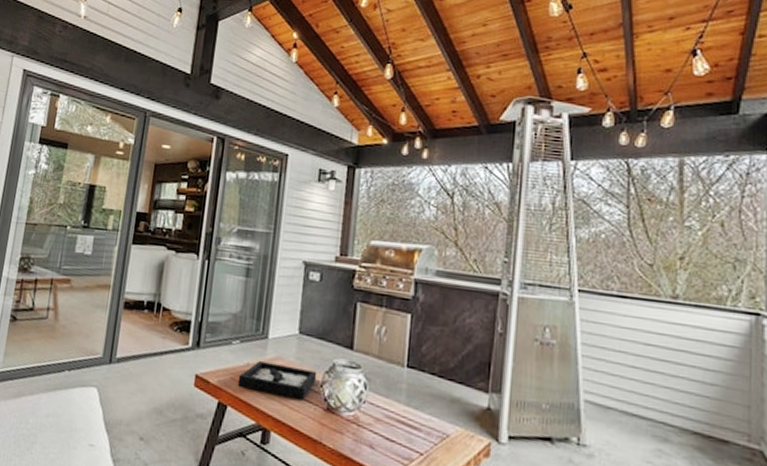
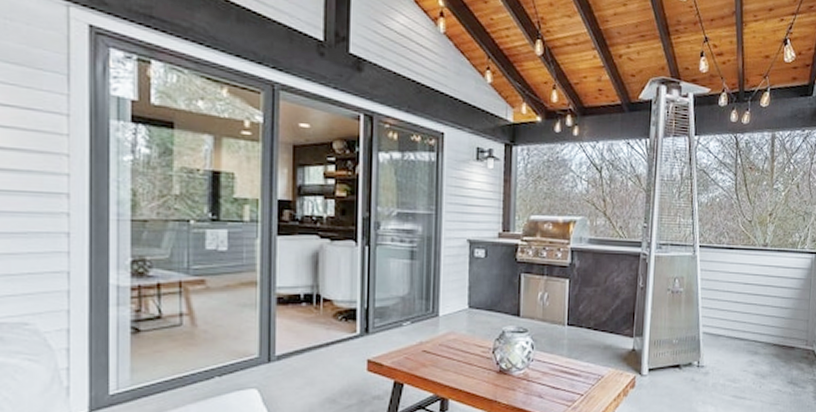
decorative tray: present [237,361,317,399] -> none [412,338,489,367]

